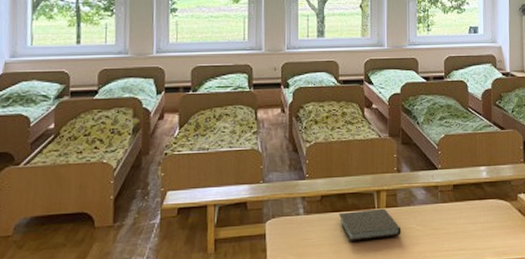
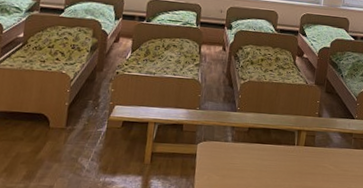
notebook: present [338,208,401,241] -> none [262,144,316,172]

